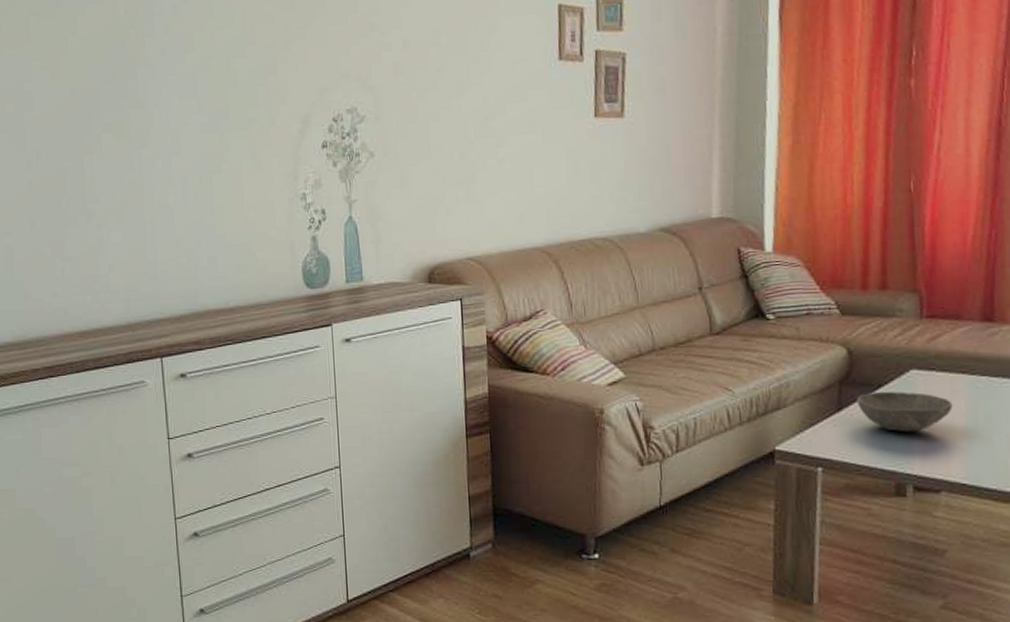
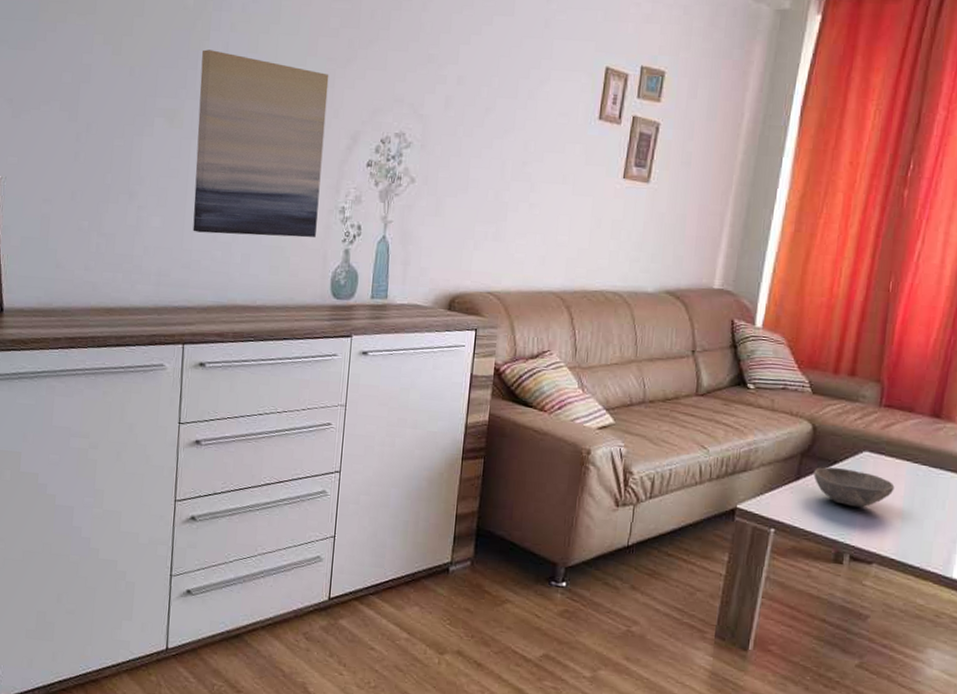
wall art: none [140,56,280,242] -> present [193,49,329,238]

